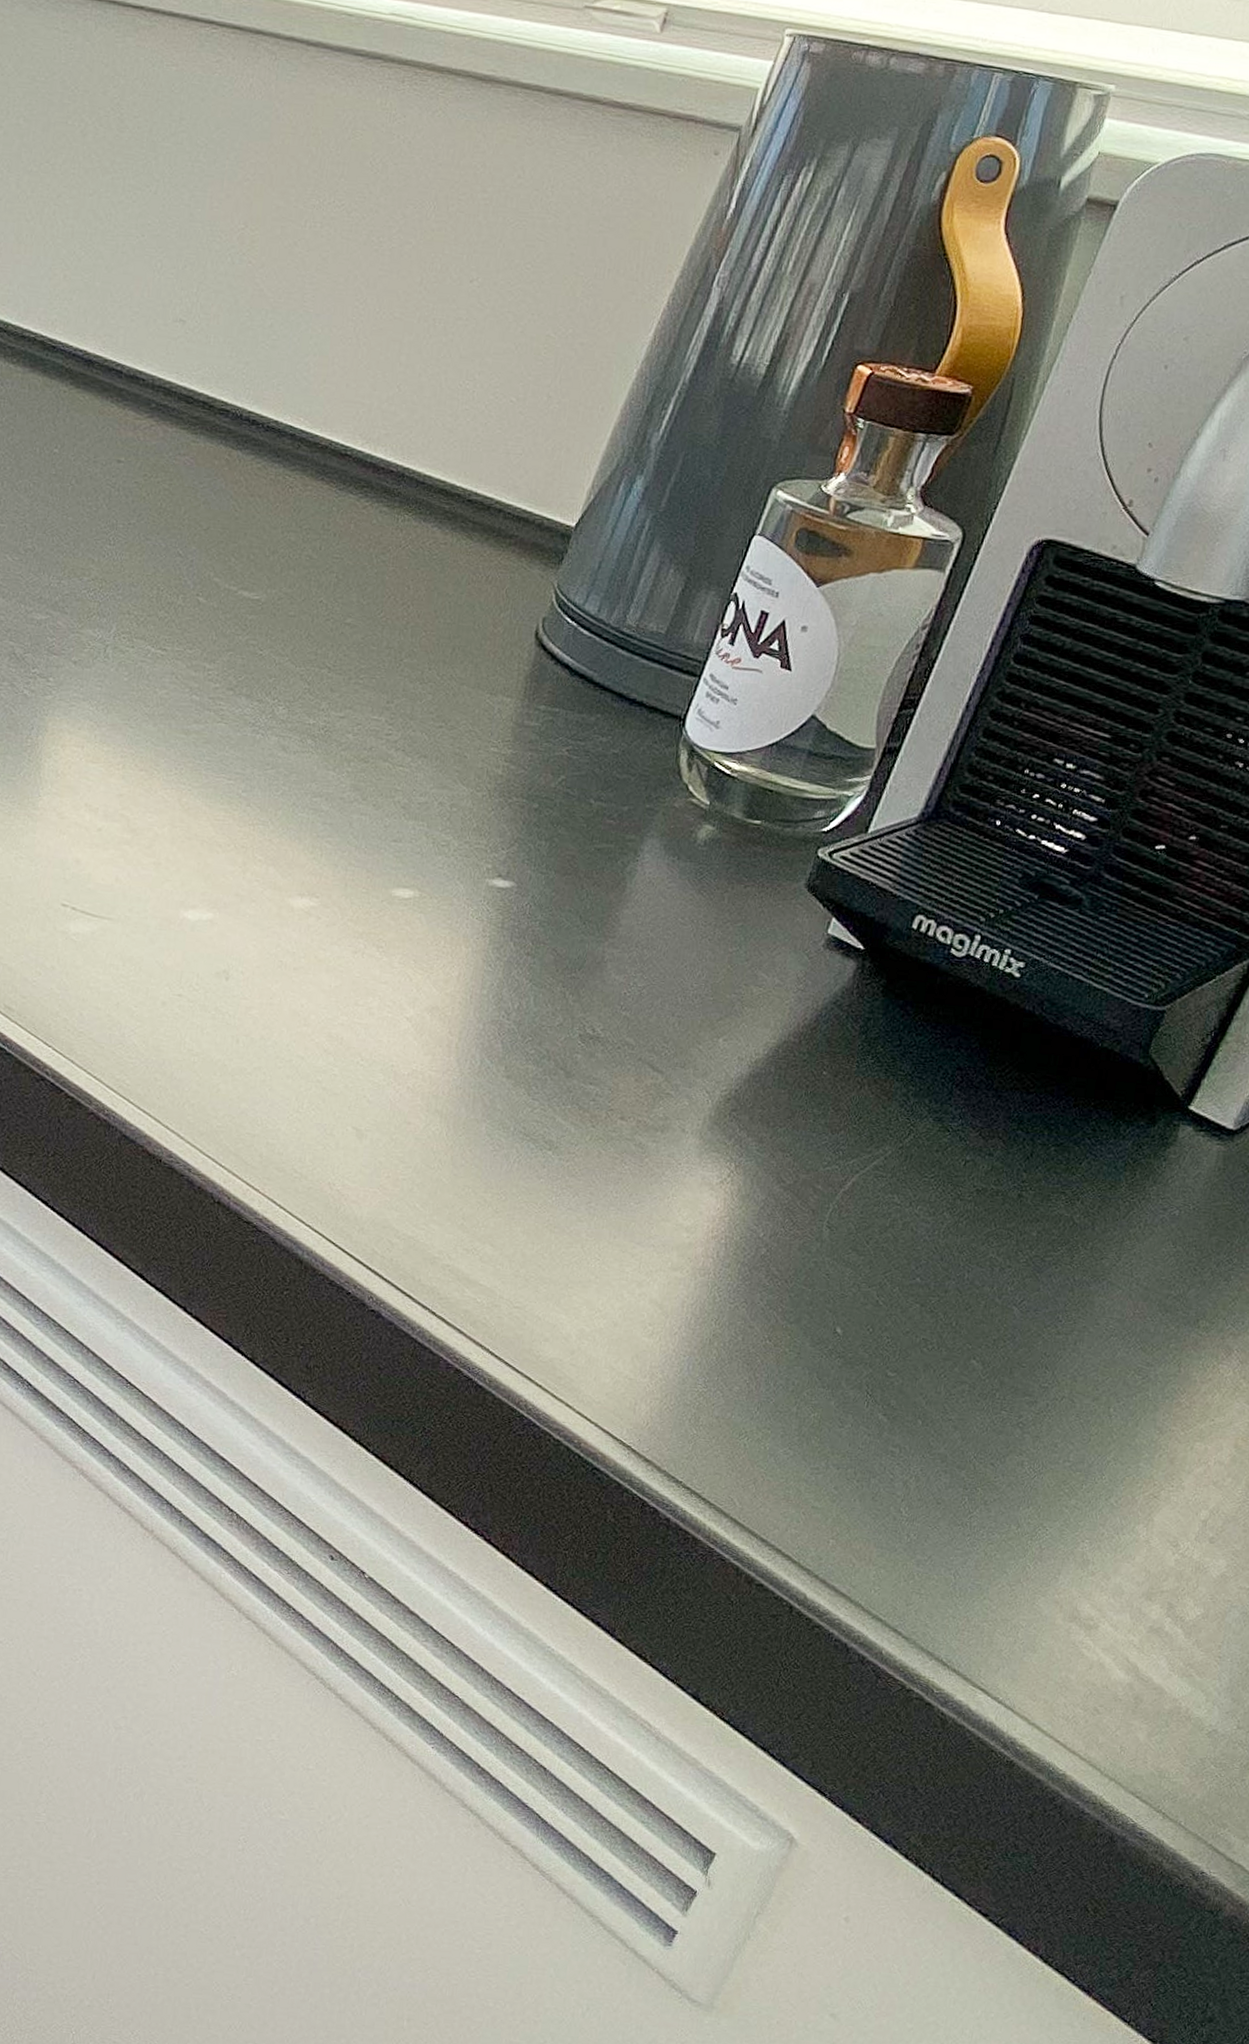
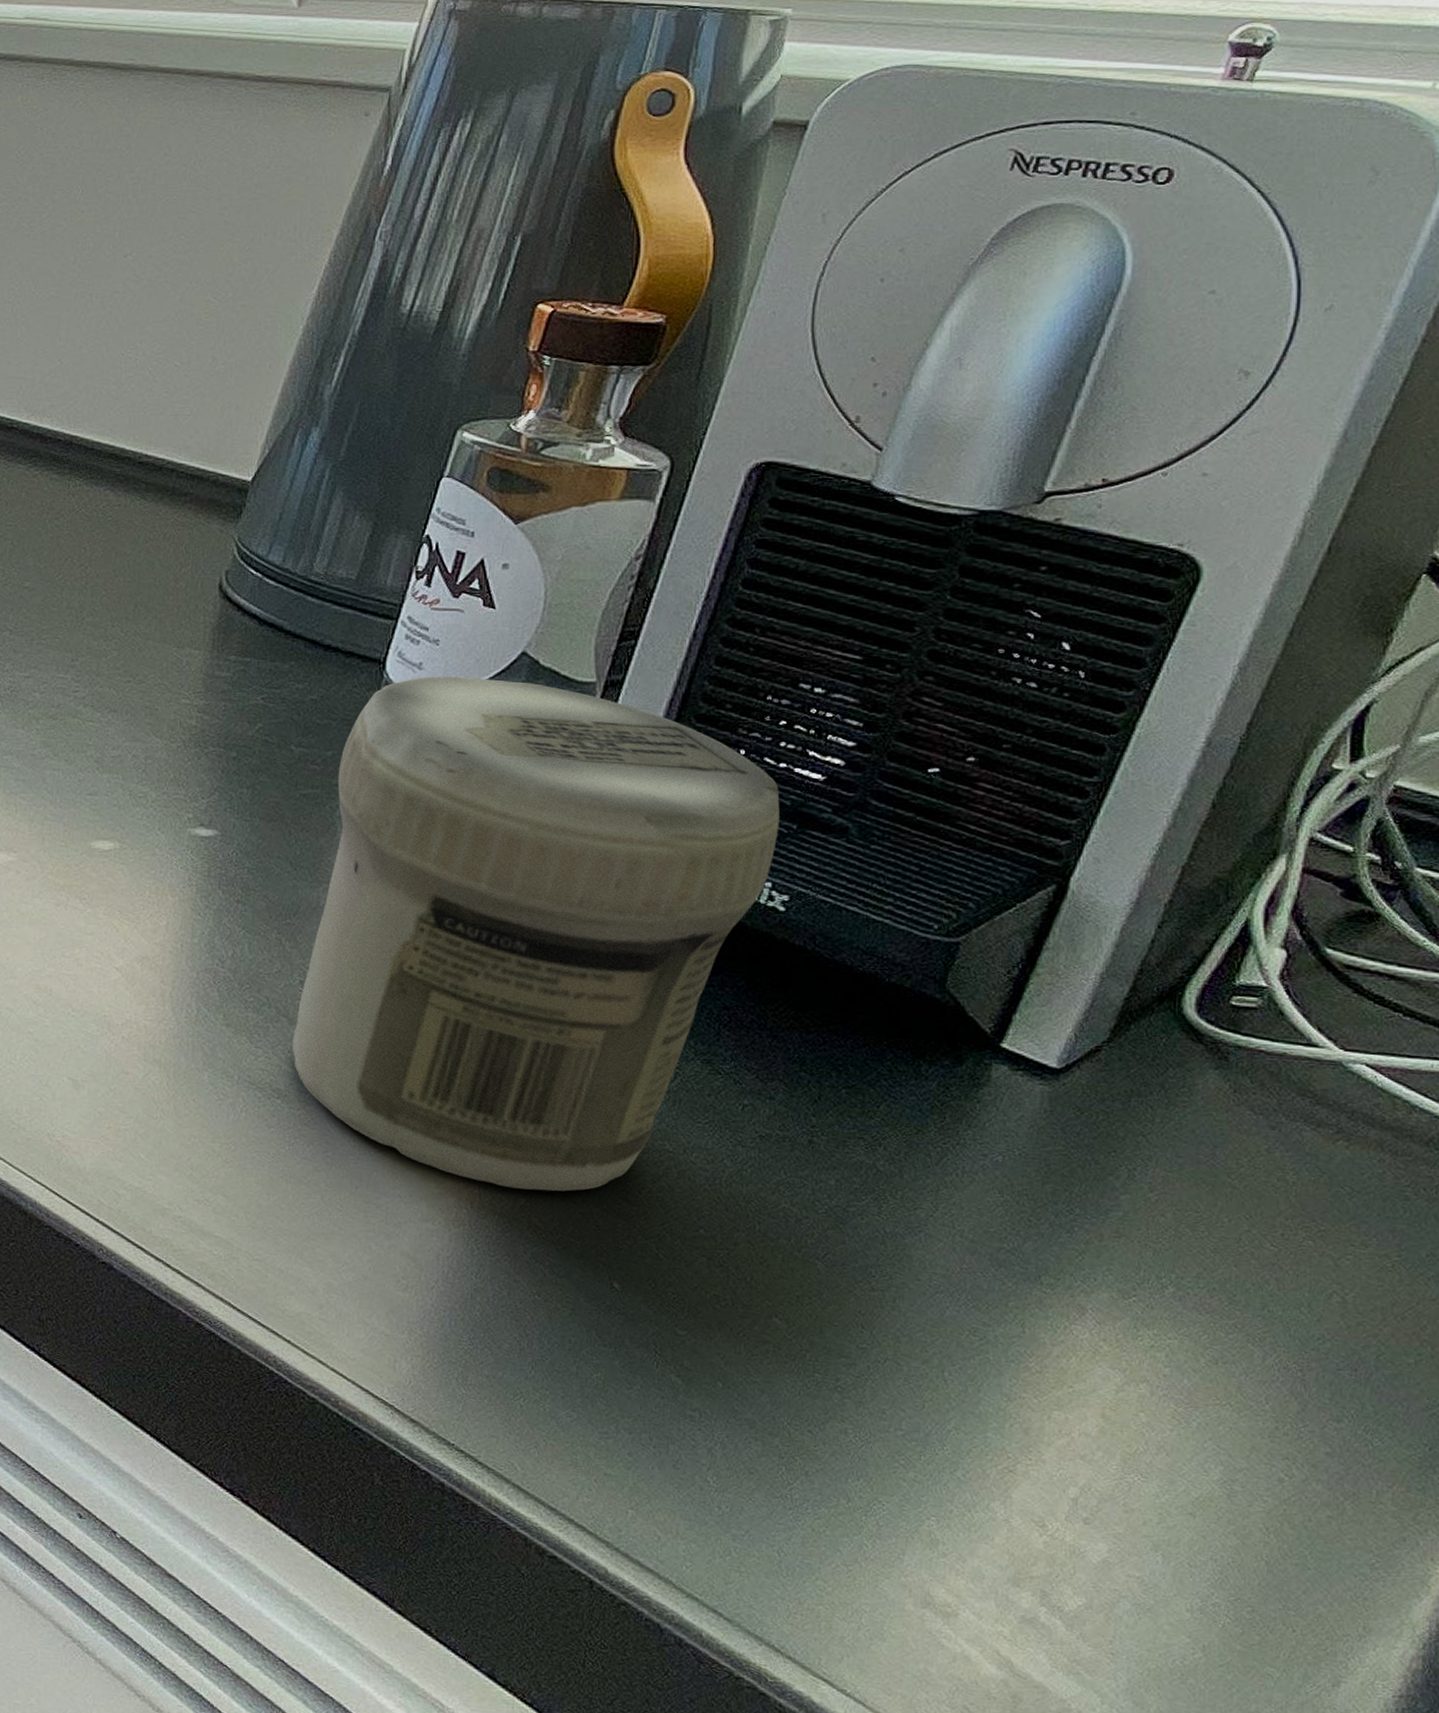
jar: none [566,735,1026,1242] -> present [291,676,780,1192]

